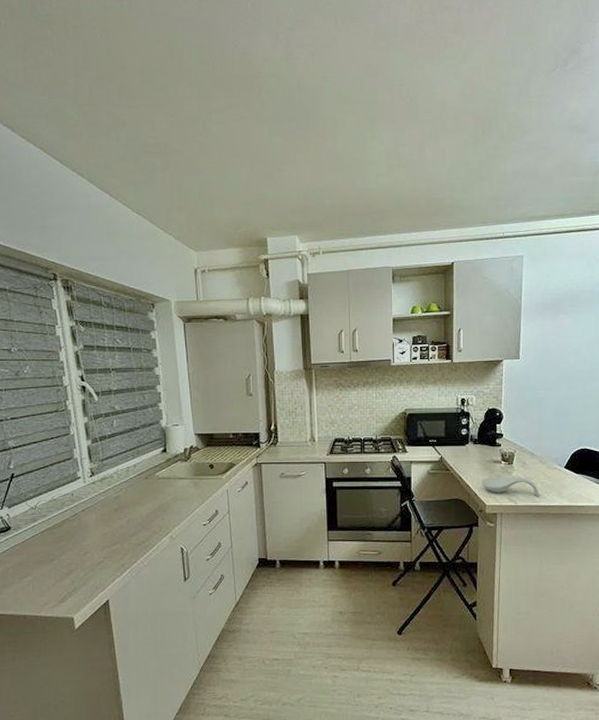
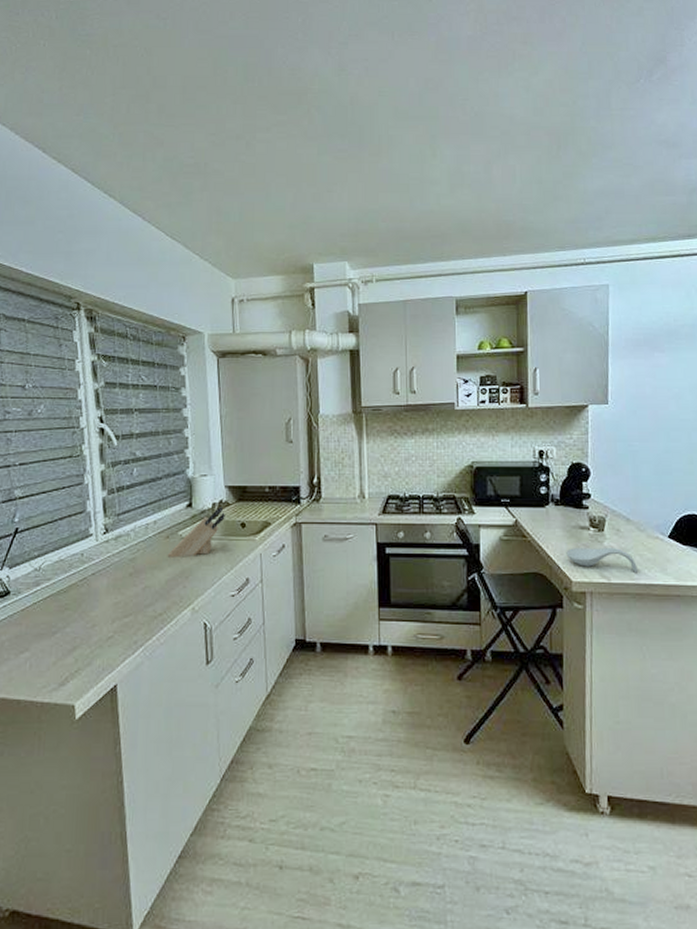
knife block: none [147,451,196,495] -> present [167,507,225,558]

